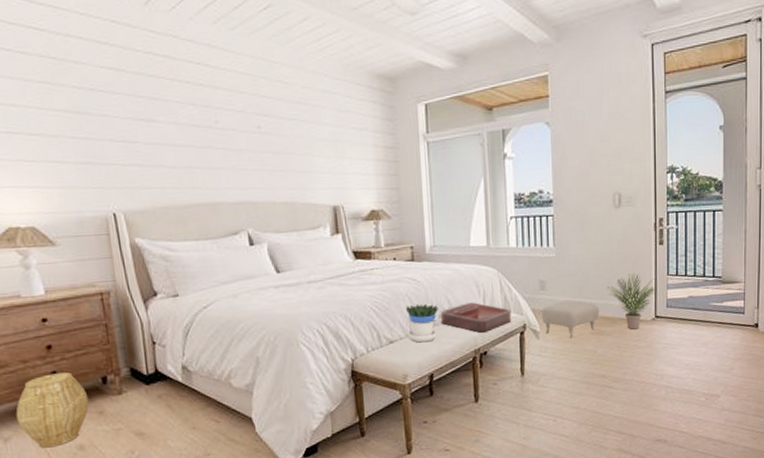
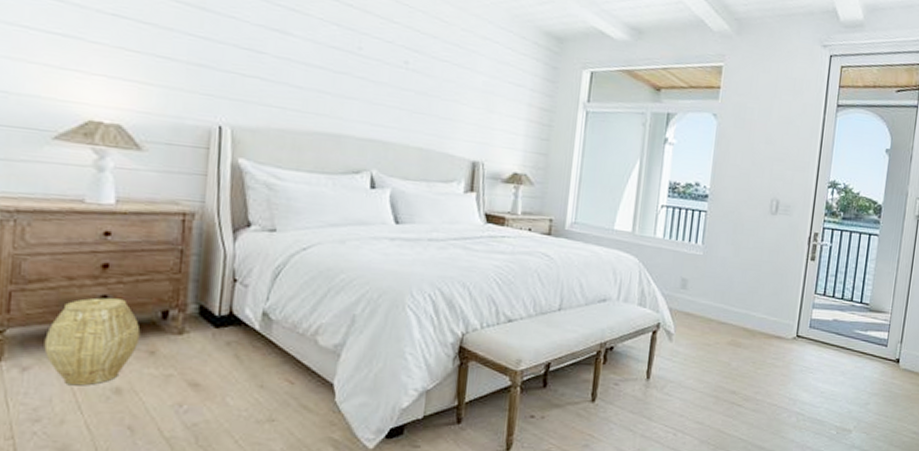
flowerpot: present [405,304,438,343] -> none [529,282,569,327]
decorative tray: present [440,302,512,333] -> none [568,290,647,325]
ottoman: present [541,300,600,339] -> none [677,304,740,346]
potted plant: present [608,273,656,330] -> none [751,286,803,346]

